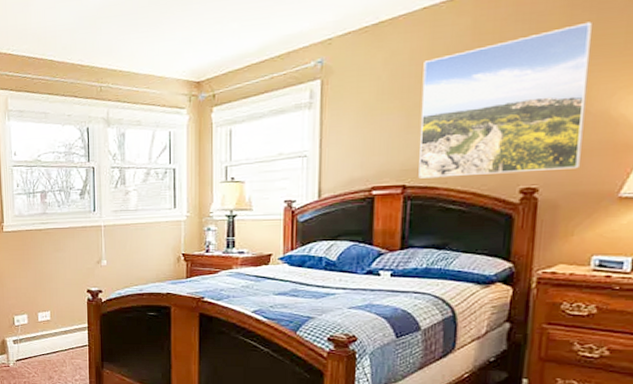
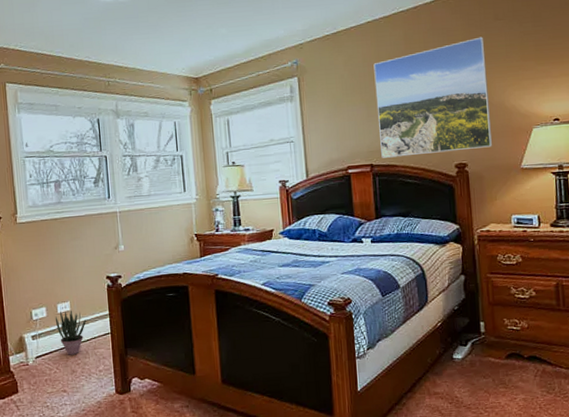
potted plant: none [35,319,65,363] -> present [55,310,86,356]

